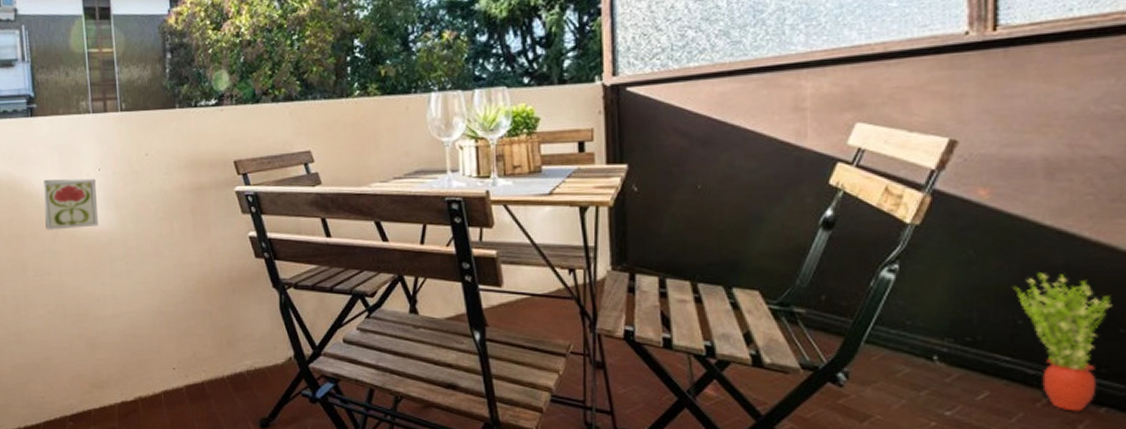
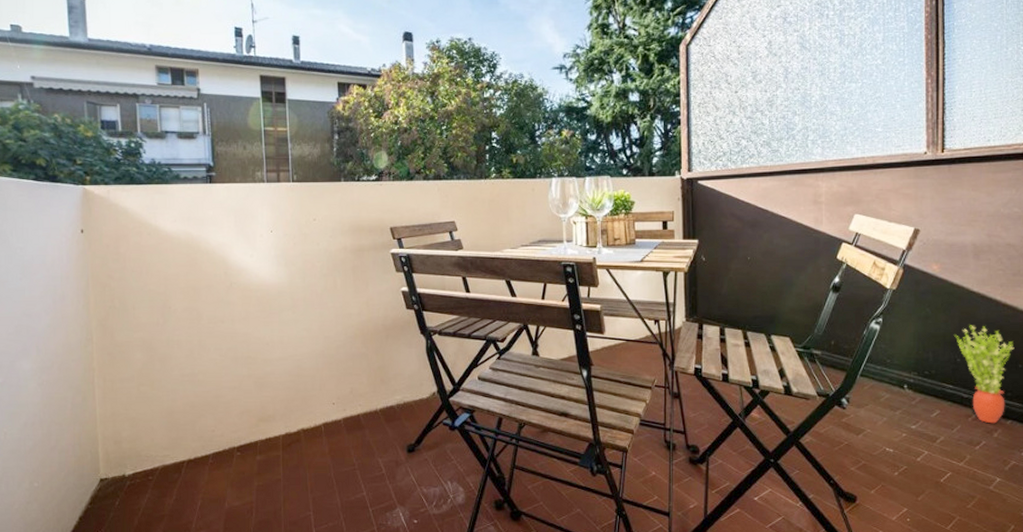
decorative tile: present [44,178,99,230] -> none [220,239,270,283]

